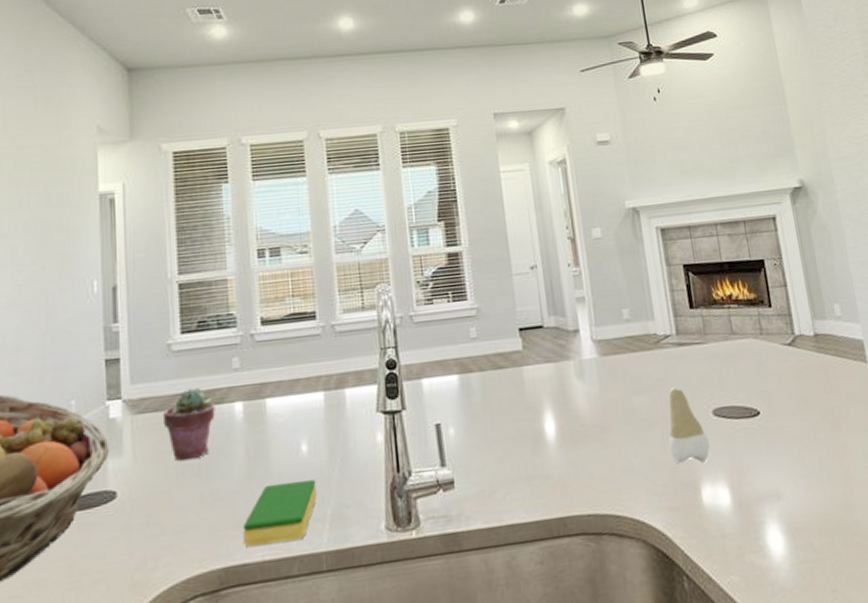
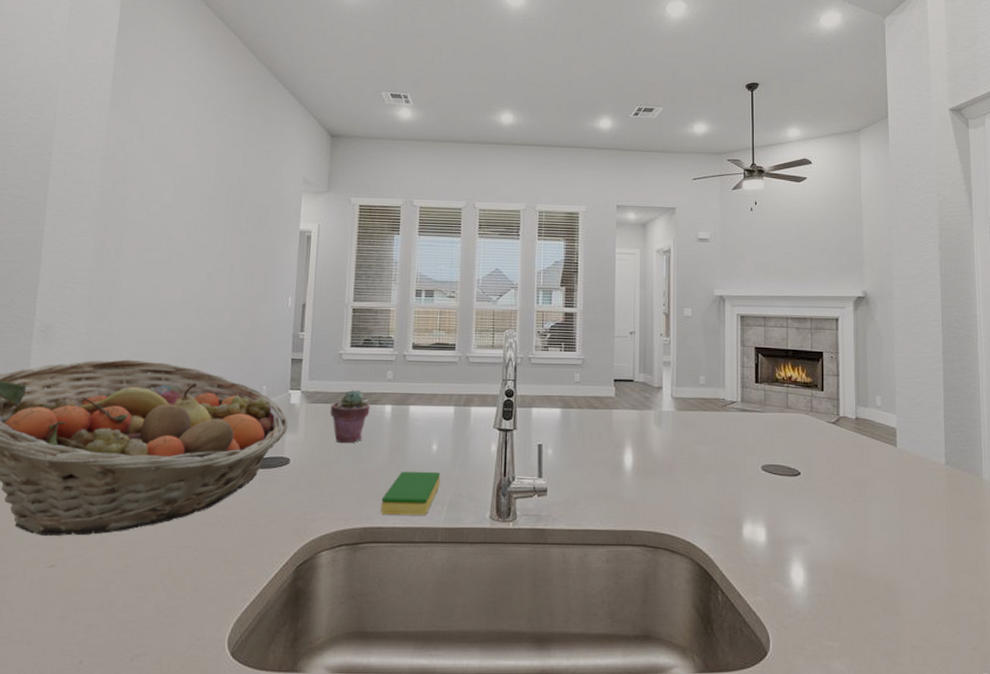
tooth: present [668,387,710,464] -> none [722,443,756,505]

